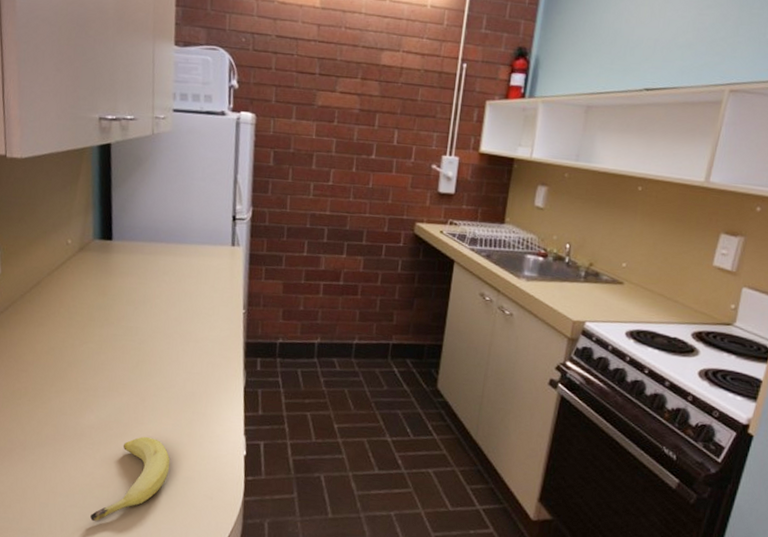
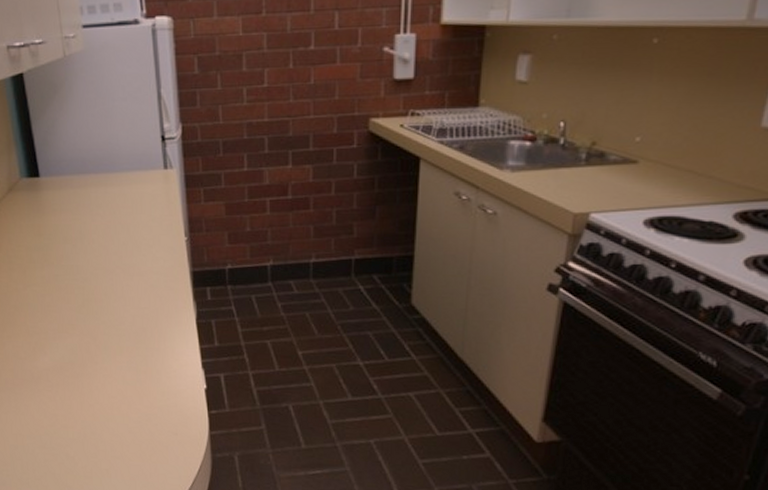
fruit: present [90,436,171,522] -> none [59,375,130,462]

